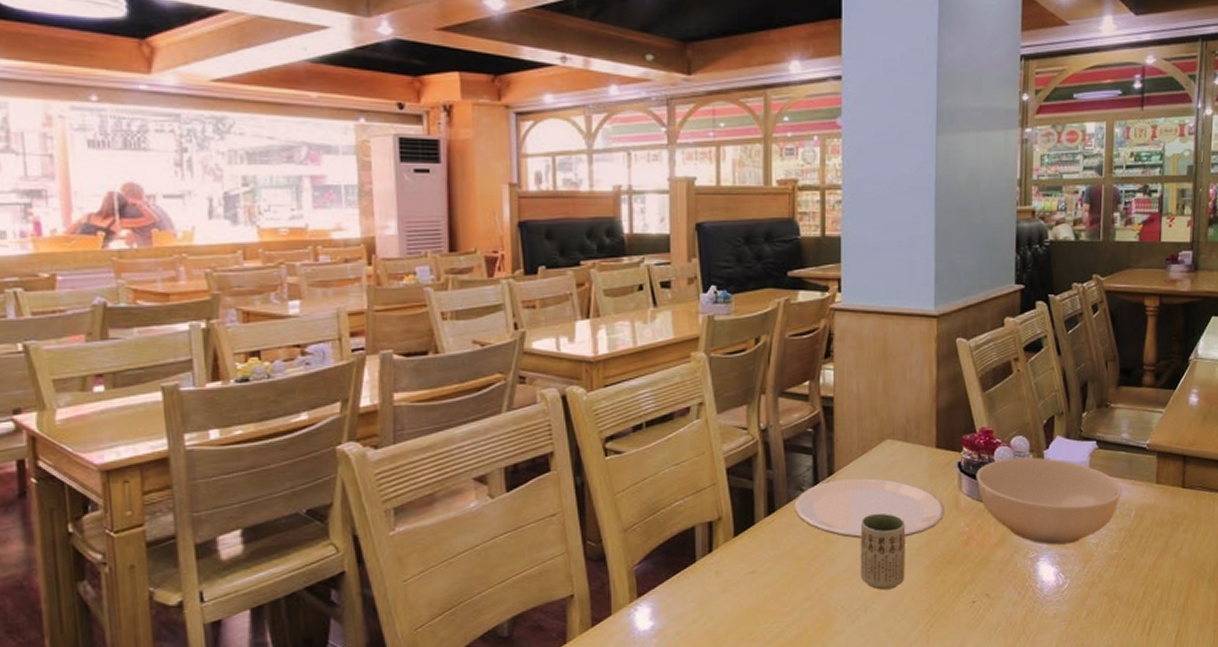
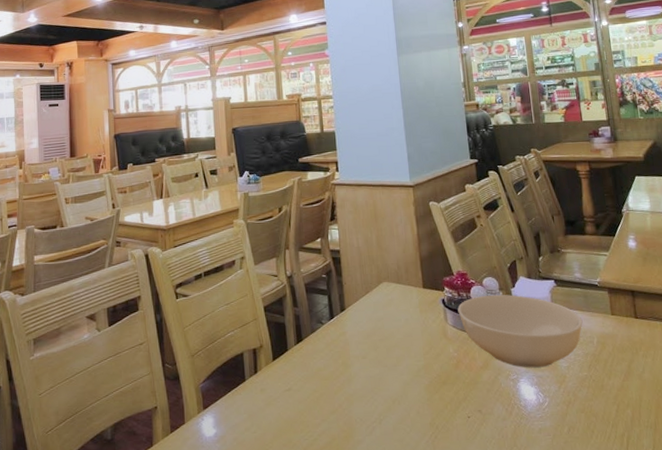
plate: present [794,478,944,539] -> none [316,313,436,362]
cup: present [860,513,906,590] -> none [369,341,410,406]

